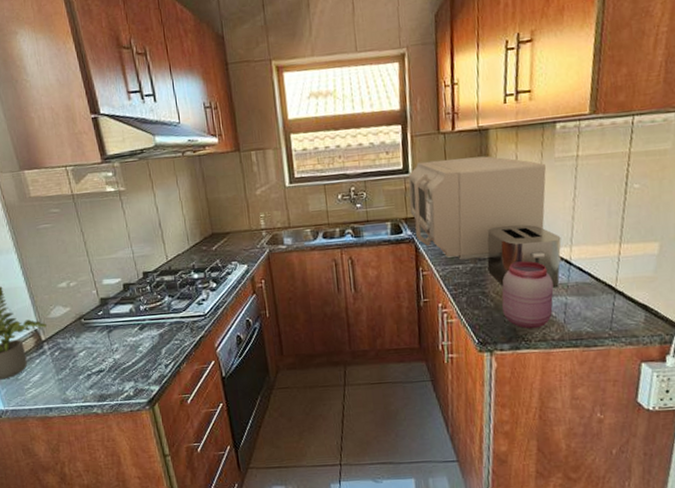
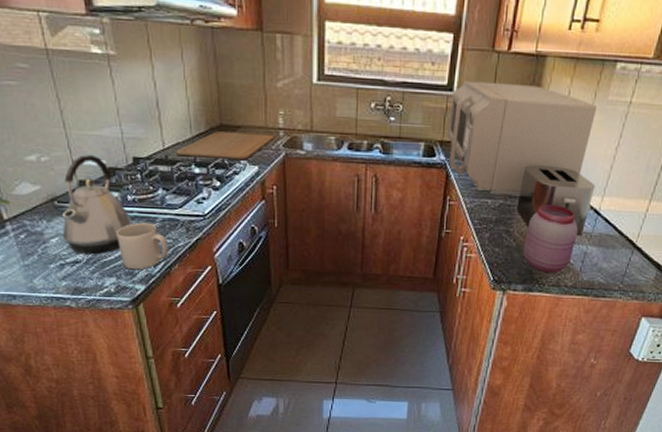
kettle: none [88,275,148,364] -> present [62,155,135,255]
mug: none [132,327,177,373] -> present [115,222,168,270]
chopping board: none [177,235,259,266] -> present [176,131,275,159]

